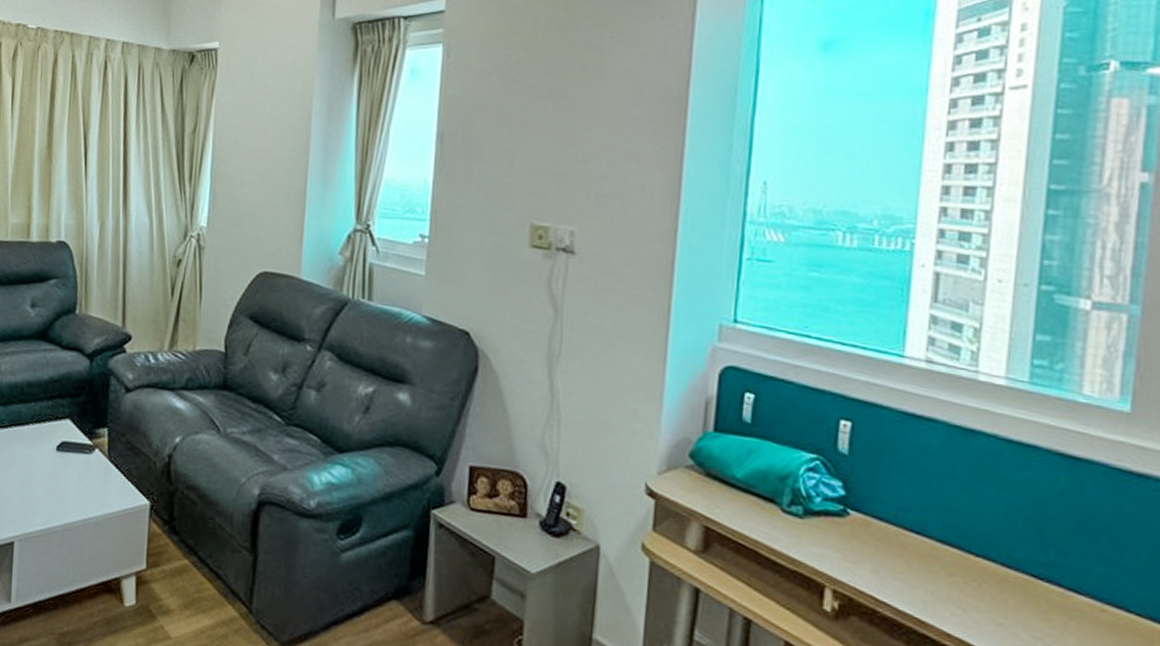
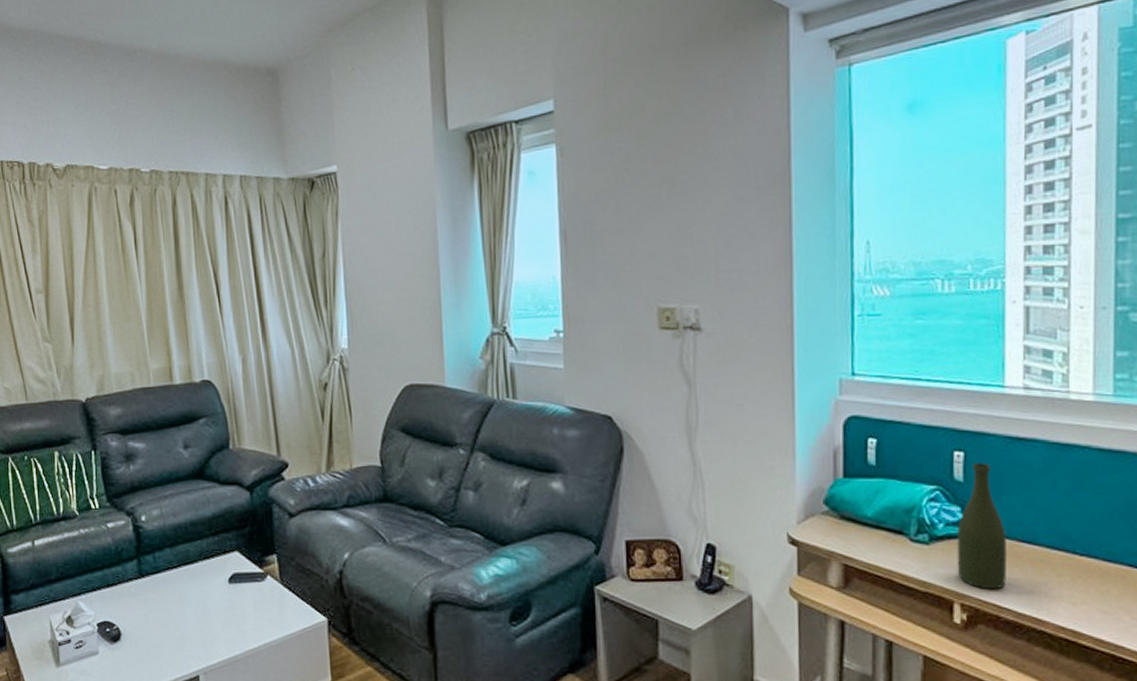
bottle: none [832,435,892,580] -> present [957,463,1006,590]

